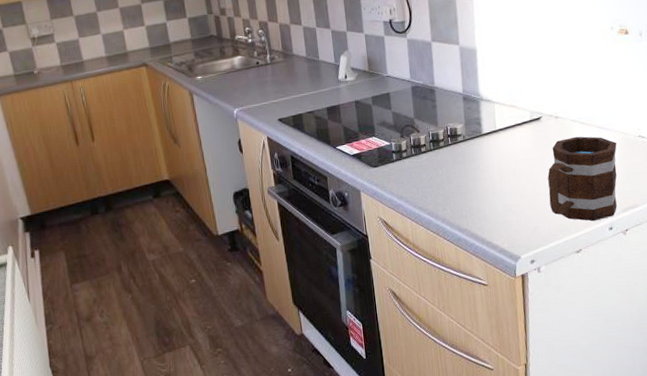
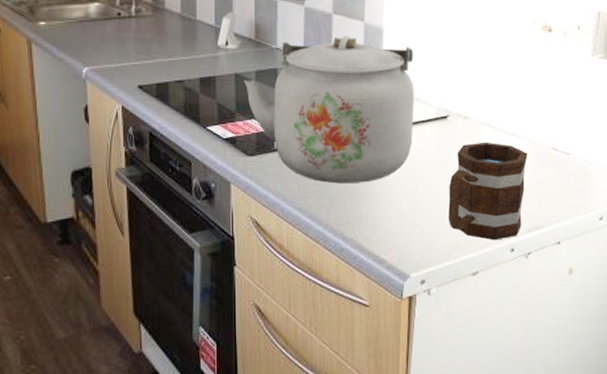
kettle: none [363,58,512,184] -> present [244,36,415,184]

